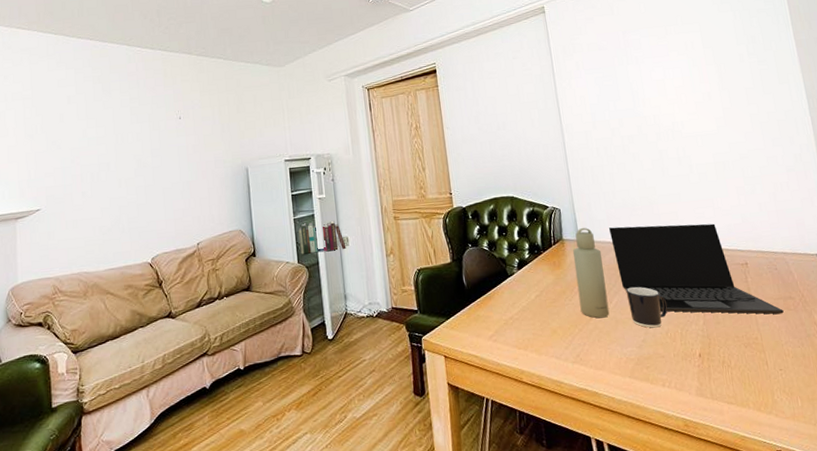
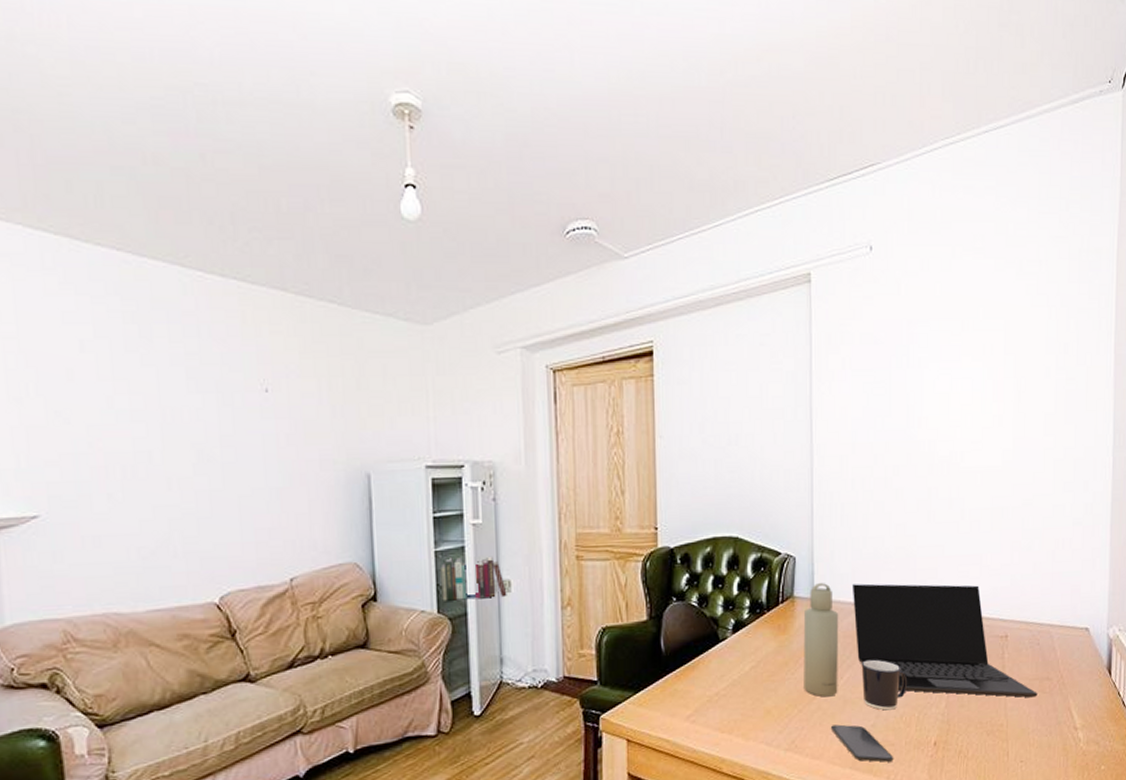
smartphone: none [607,340,666,372] -> present [830,724,894,762]

